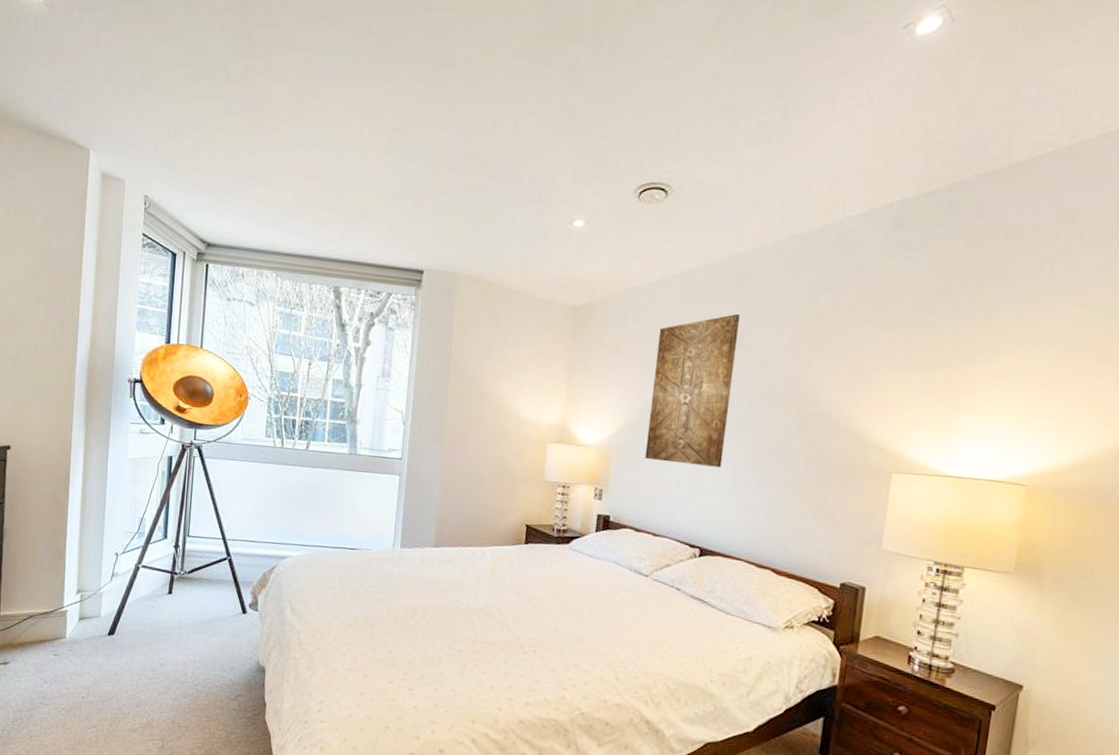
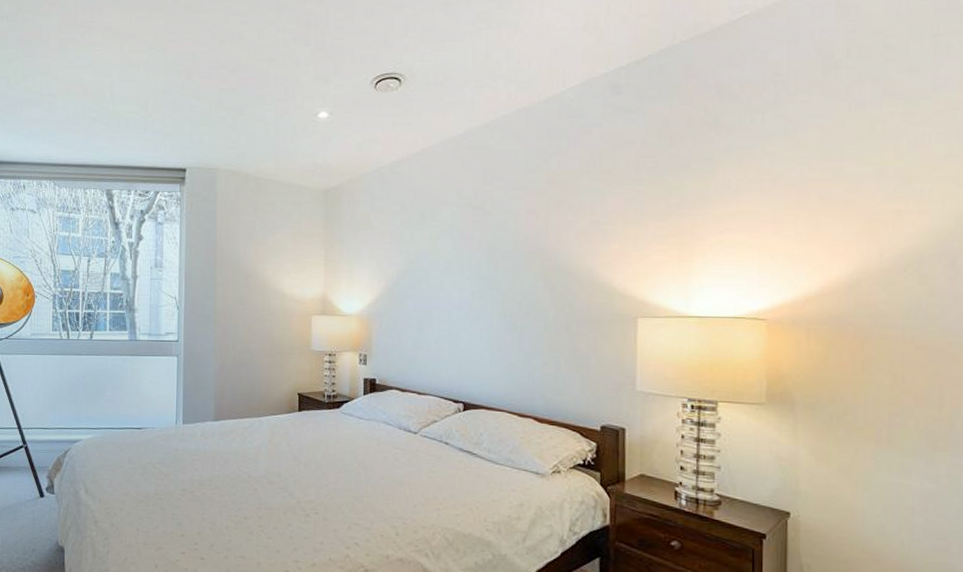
wall art: present [644,313,741,468] -> none [403,183,479,326]

